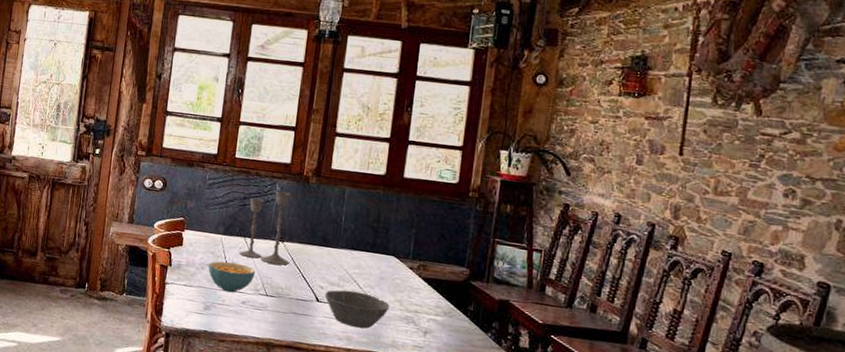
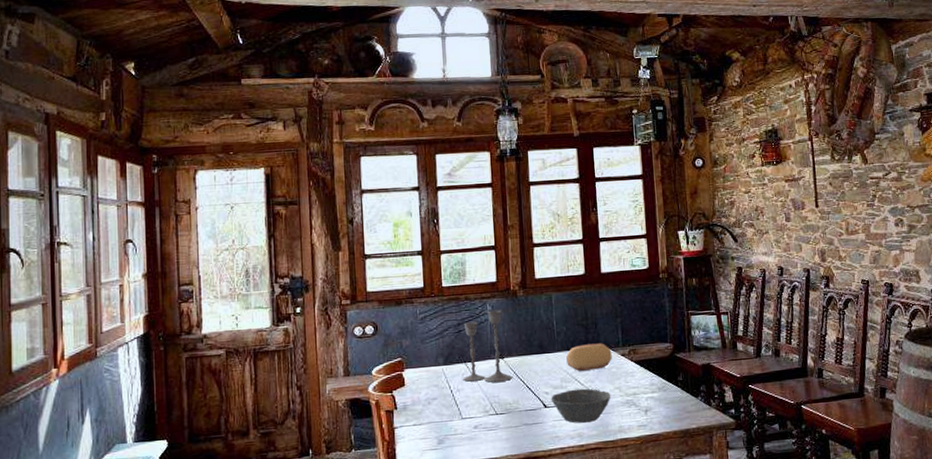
cereal bowl: present [208,261,255,293] -> none [435,389,482,421]
bread loaf: none [348,247,399,277] -> present [566,343,612,371]

